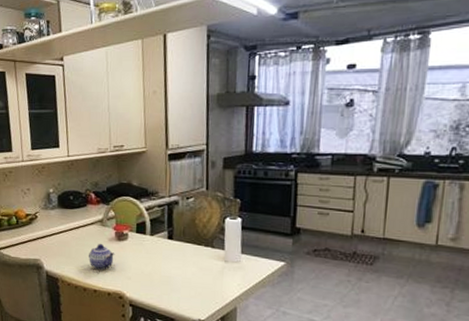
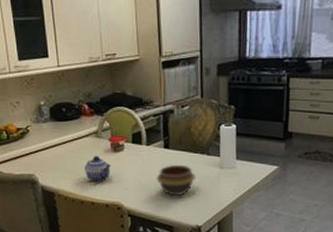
bowl: none [159,255,199,288] -> present [156,164,195,196]

